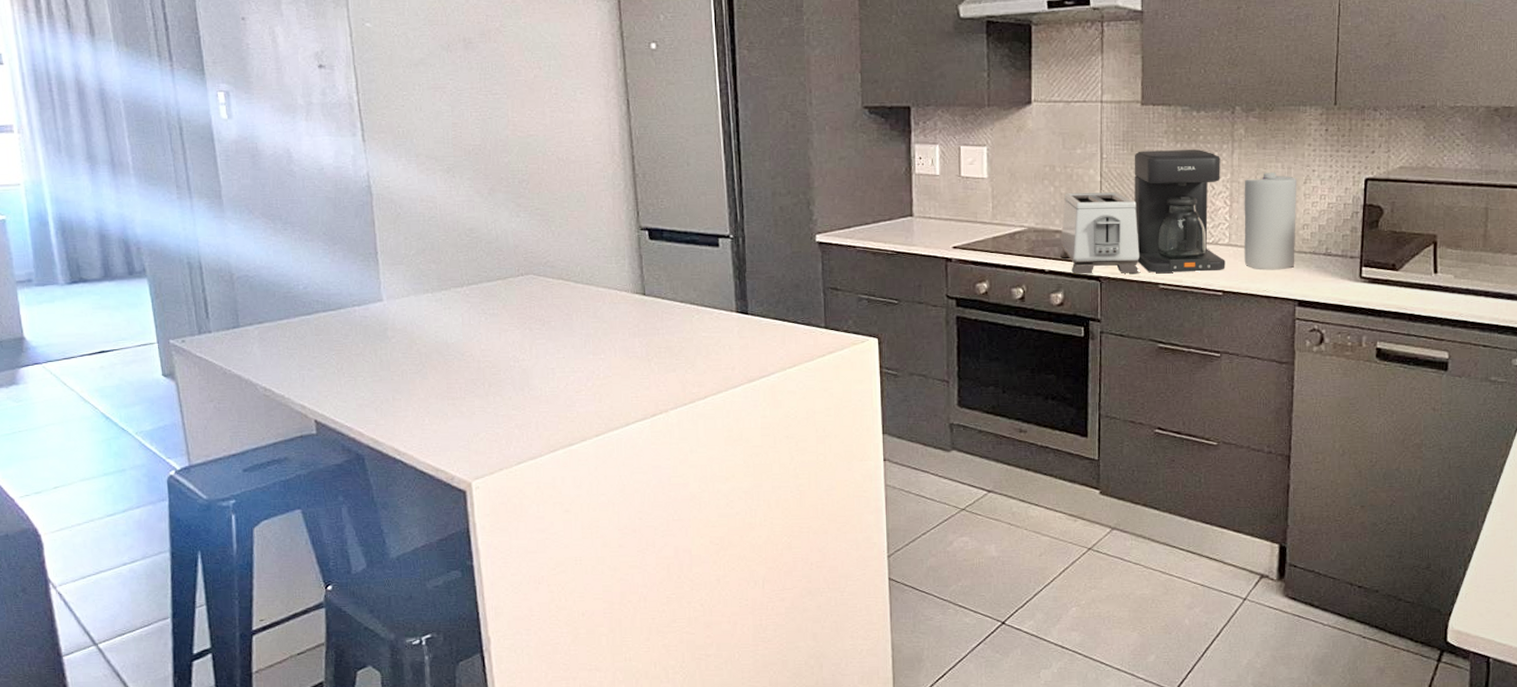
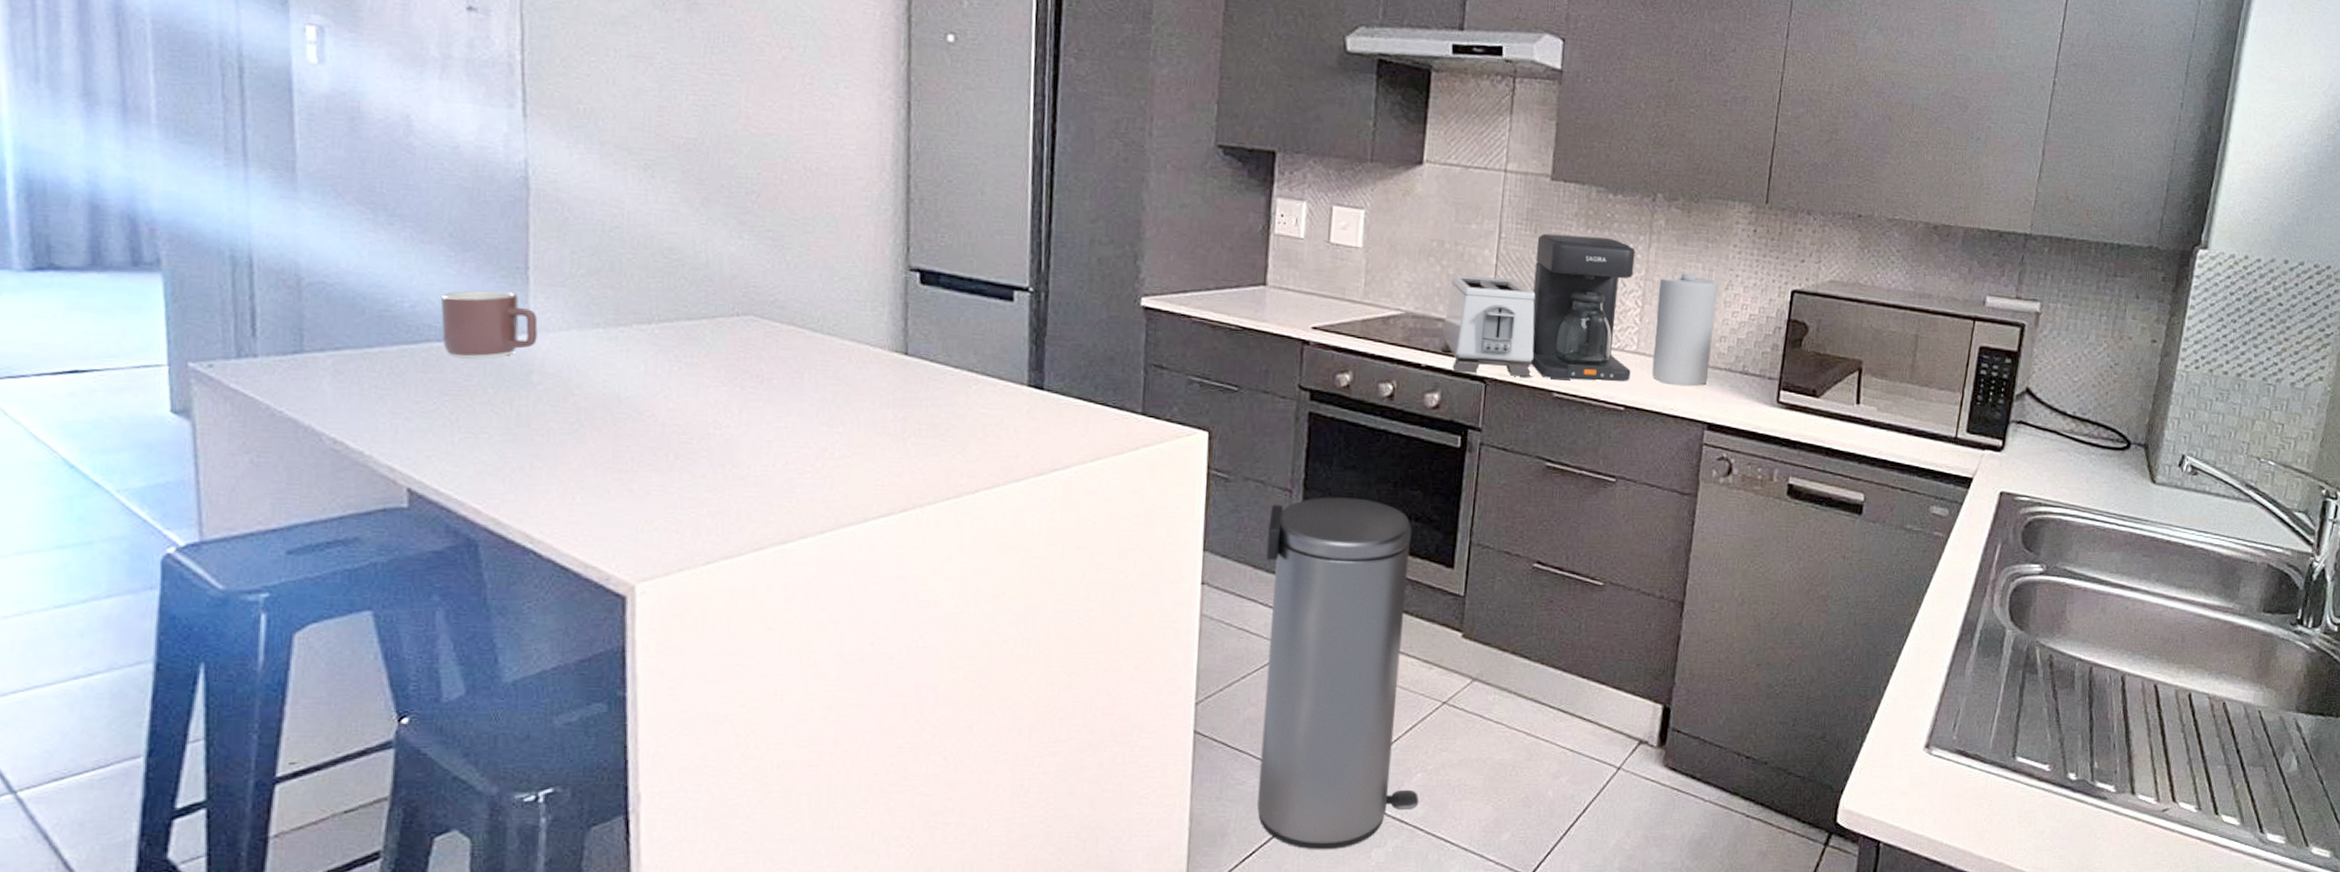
mug: none [322,272,388,324] -> present [440,290,538,360]
pedal bin: none [932,384,1076,672] -> present [1257,497,1419,850]

